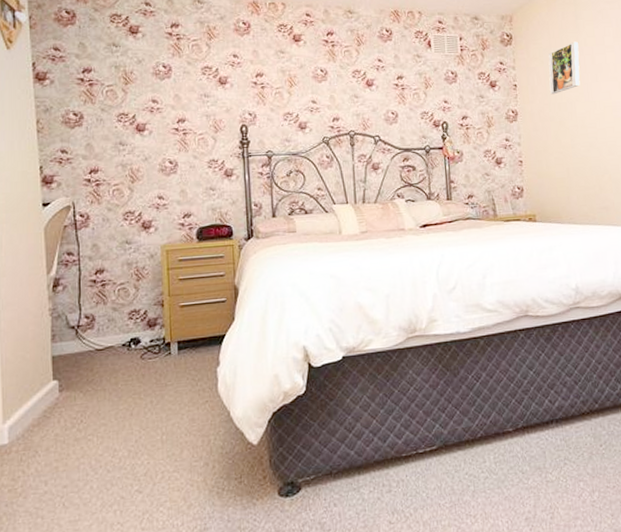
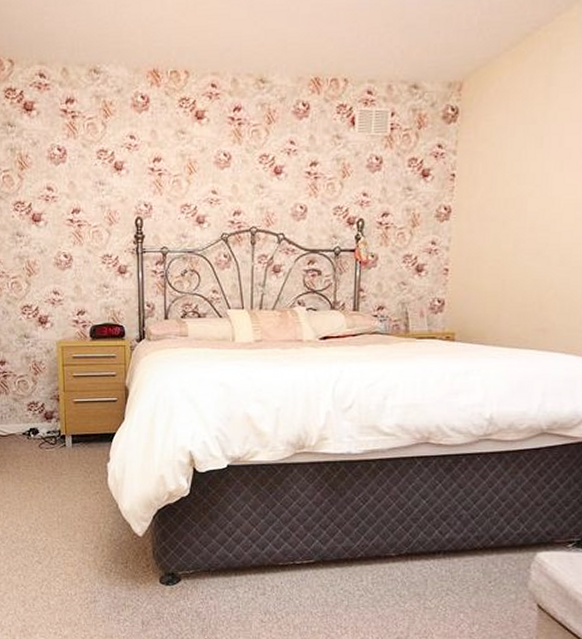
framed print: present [548,41,580,95] -> none [496,116,547,188]

